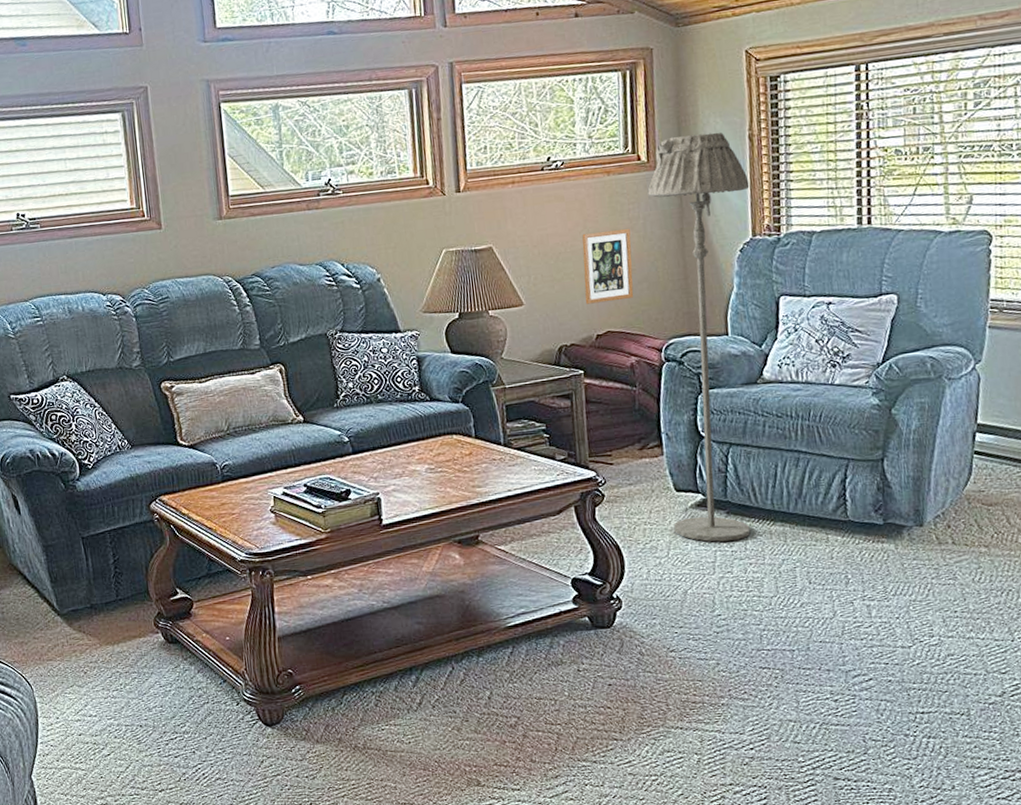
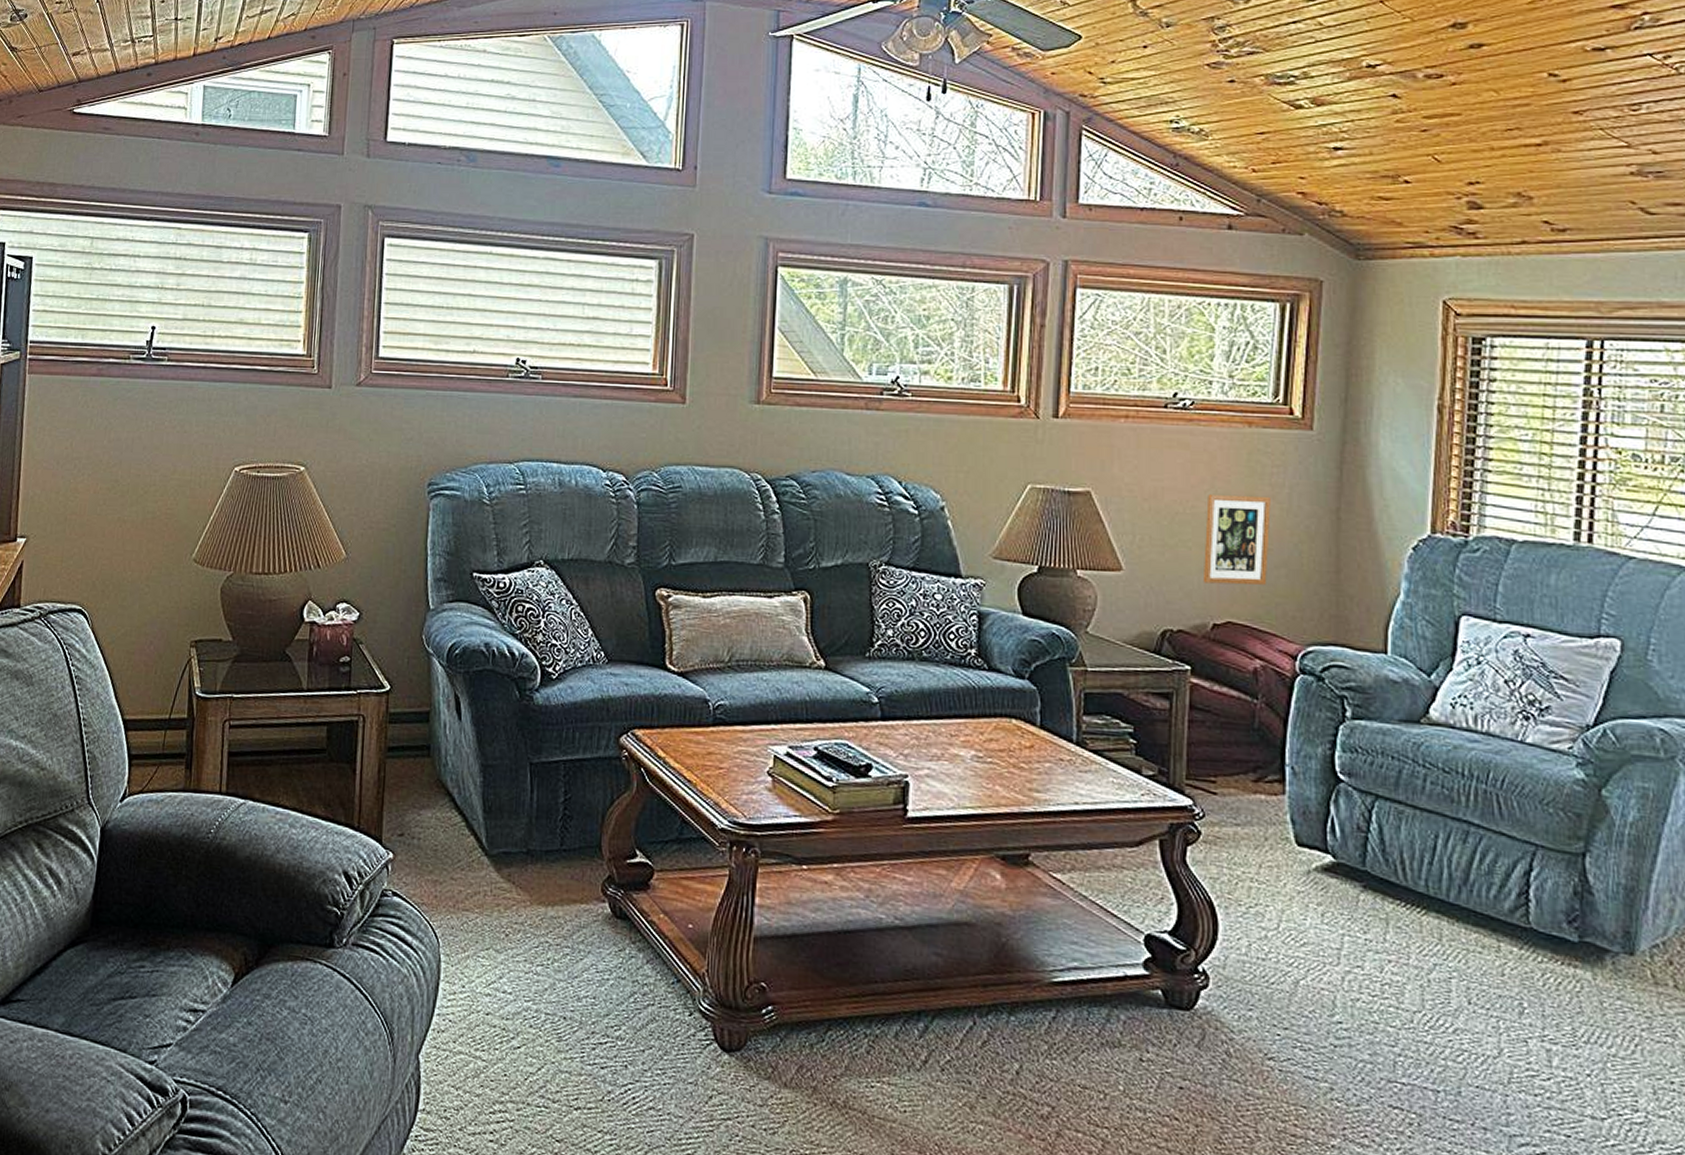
floor lamp: present [647,132,751,542] -> none [1289,392,1433,926]

